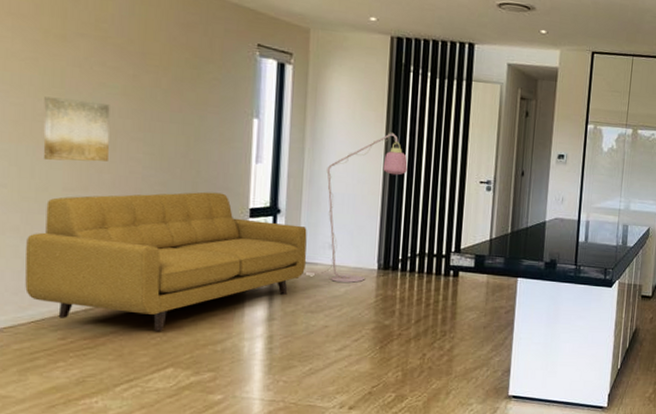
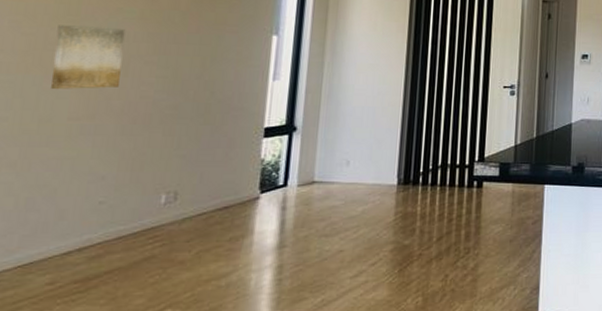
sofa: present [25,191,307,331] -> none [15,113,324,268]
floor lamp: present [303,132,408,283] -> none [318,41,430,201]

